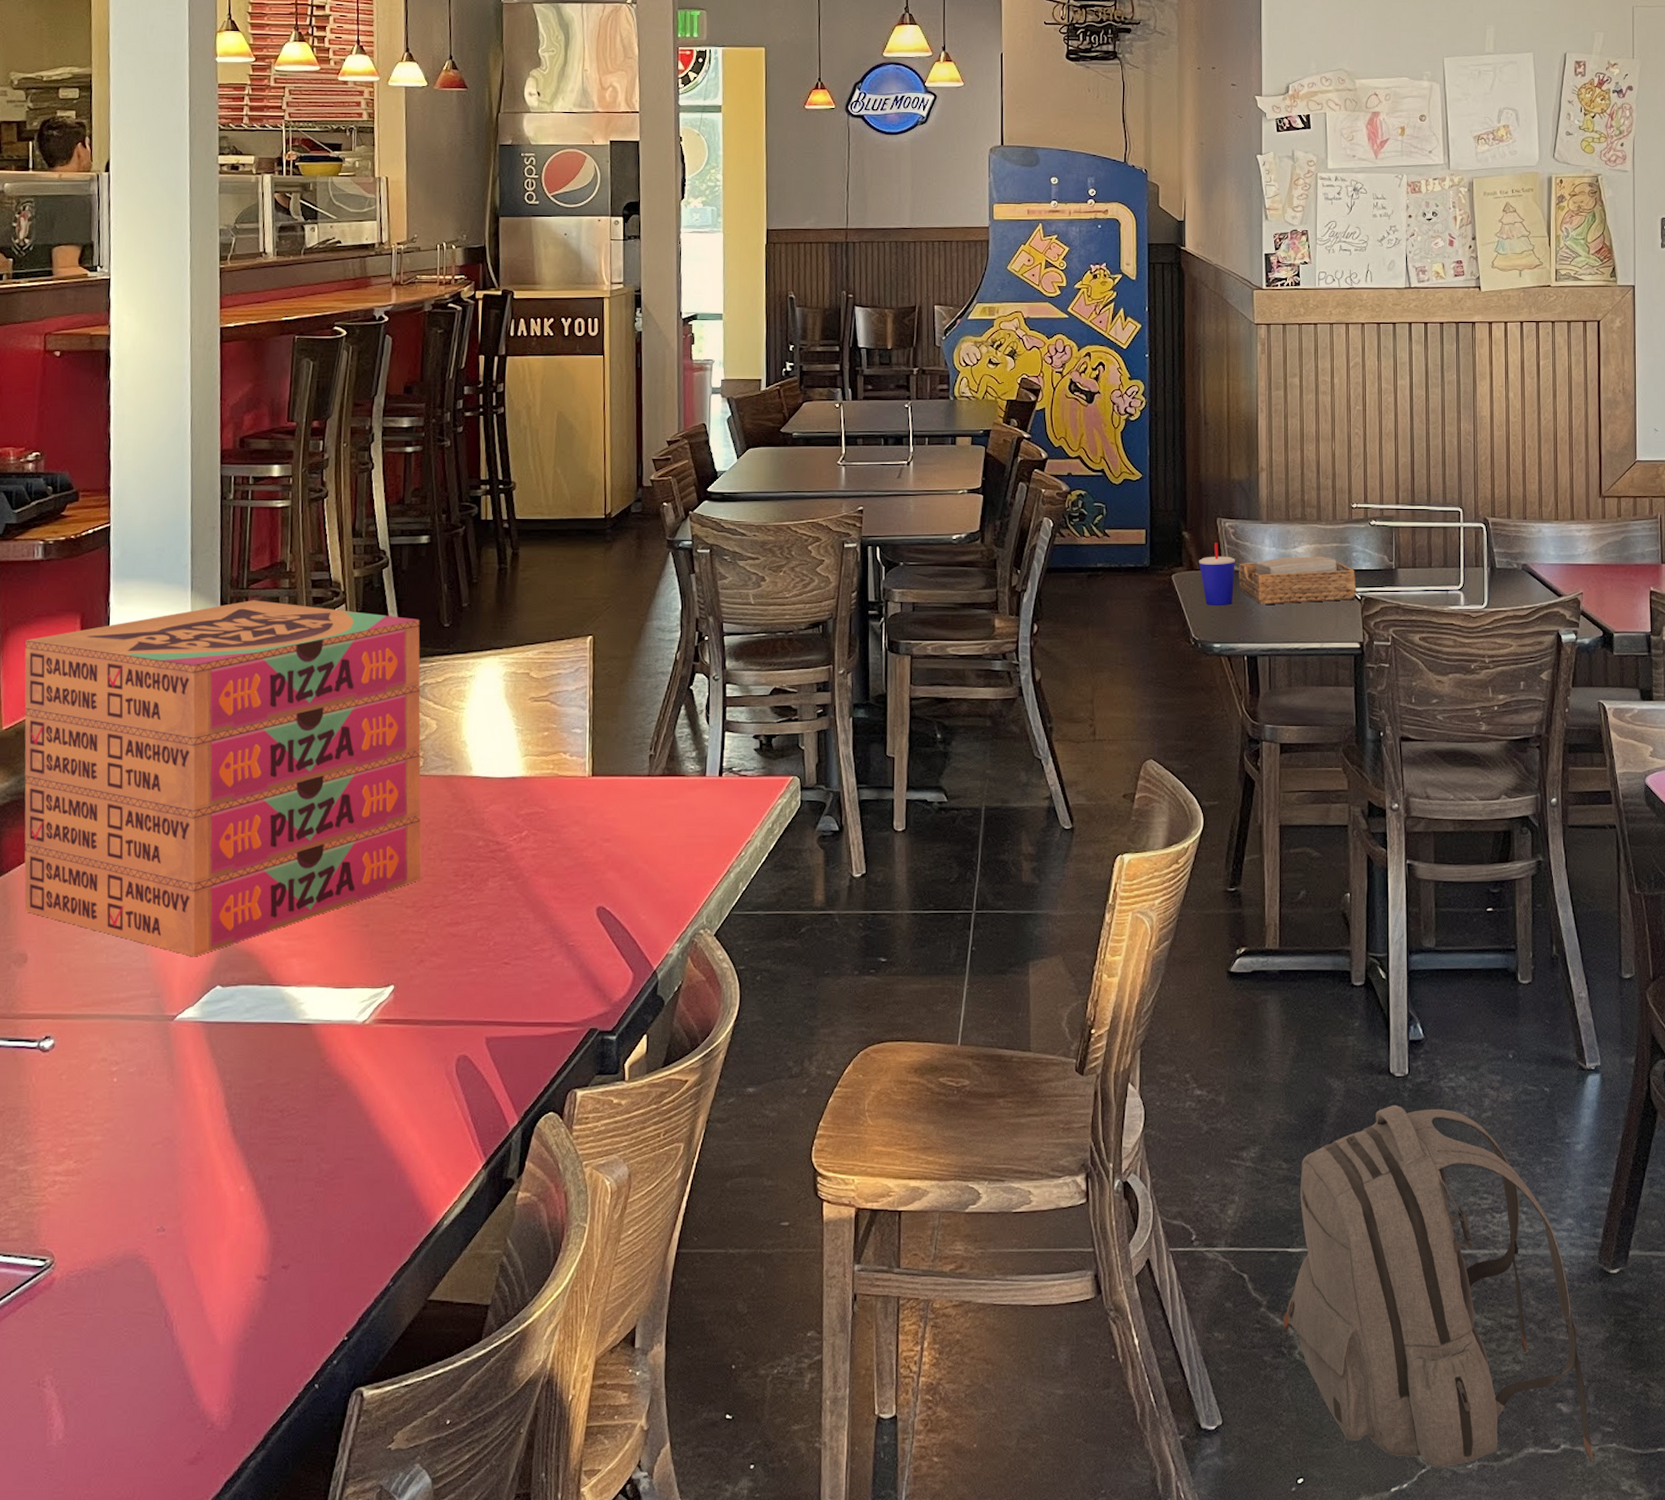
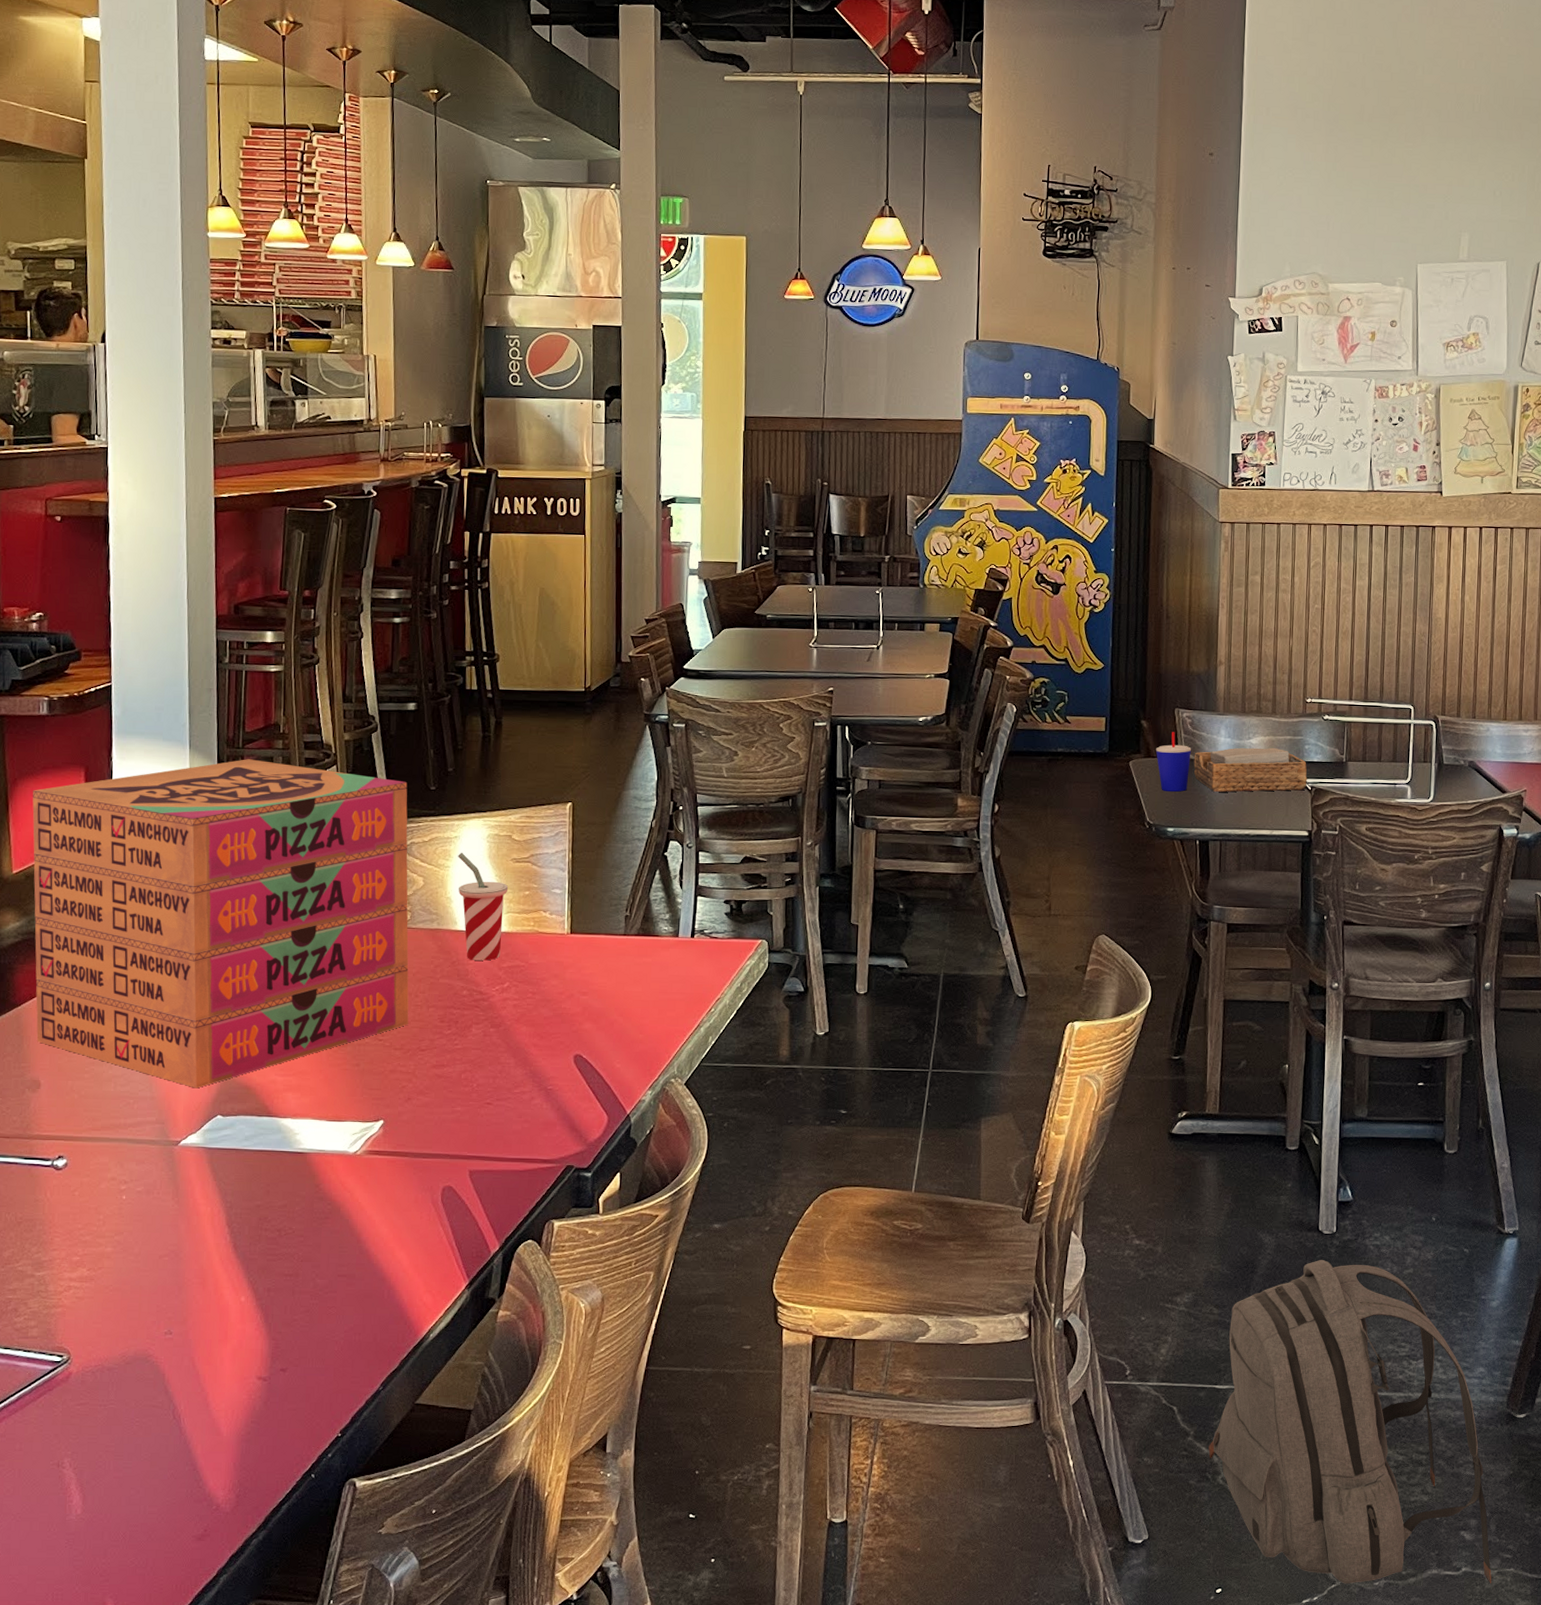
beverage cup: none [473,692,526,808] -> present [458,852,509,961]

